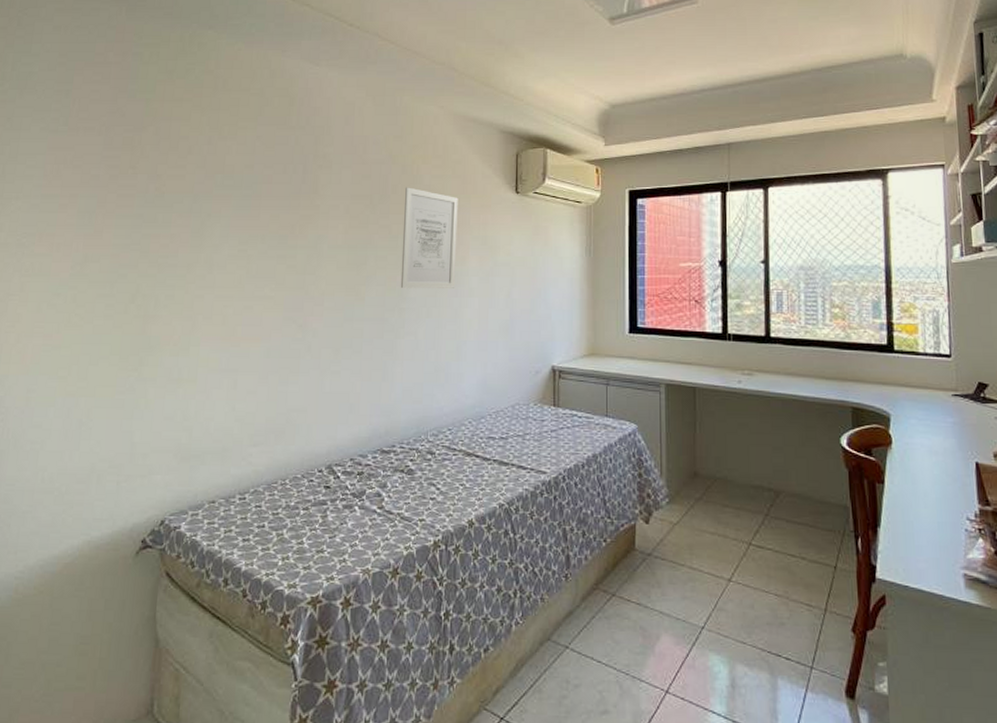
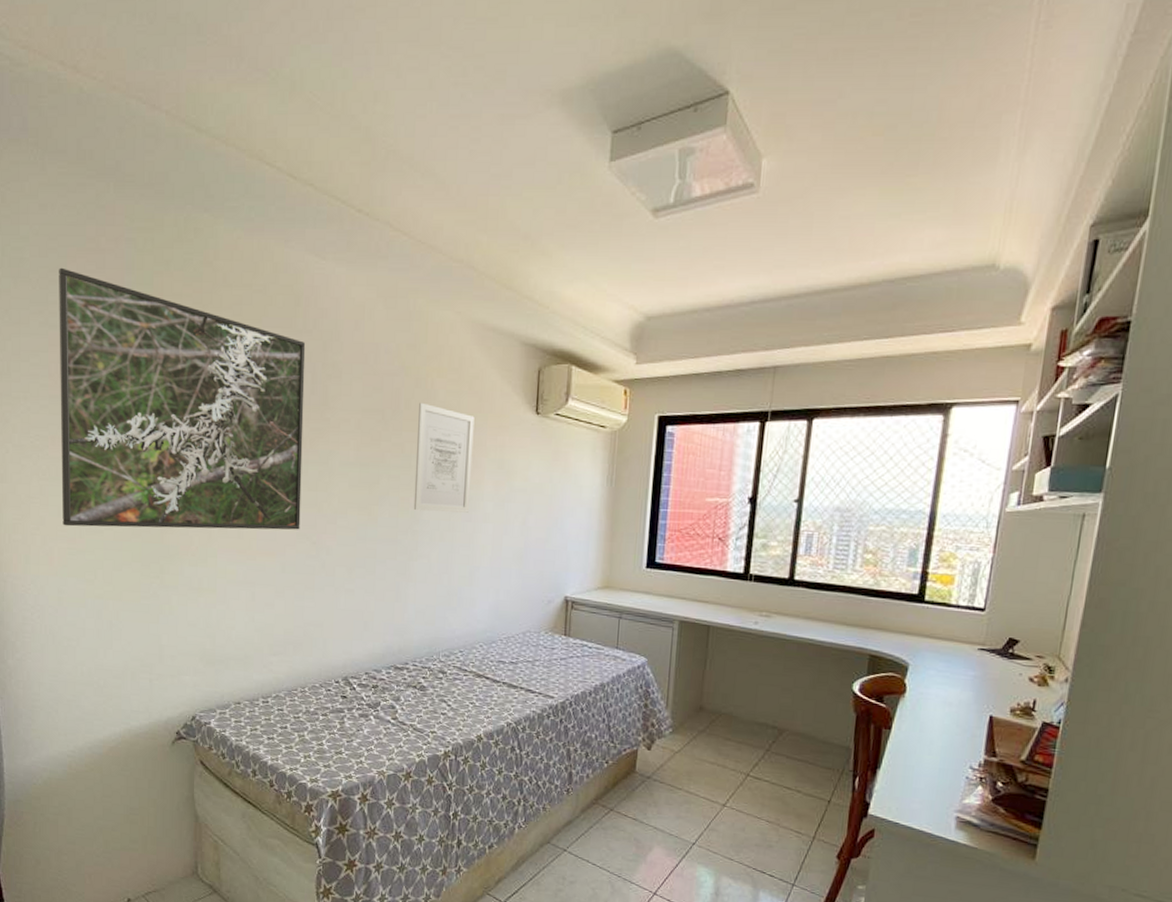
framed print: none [40,79,299,322] -> present [59,267,306,530]

